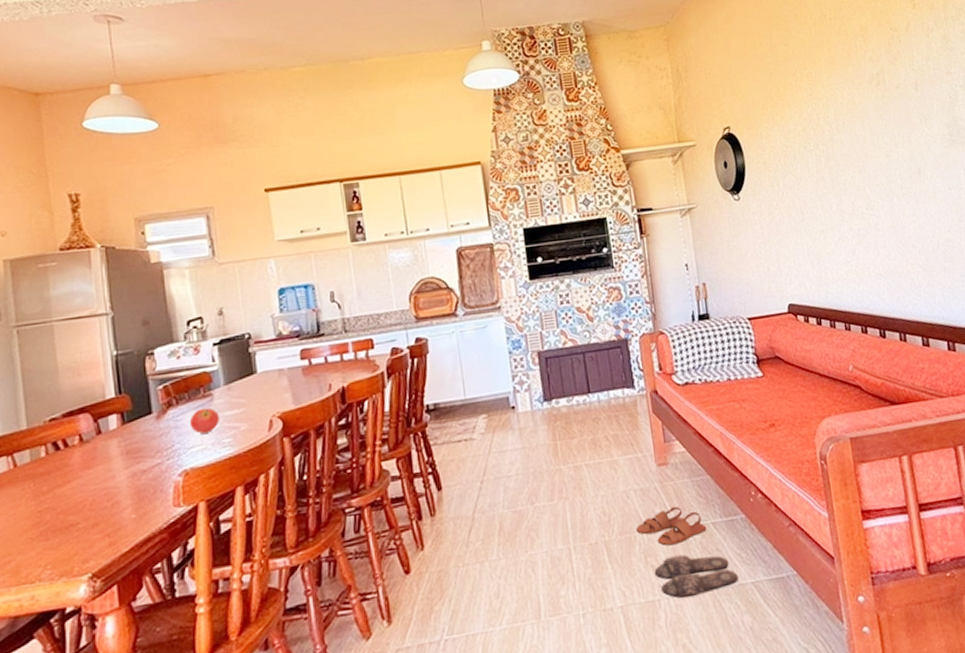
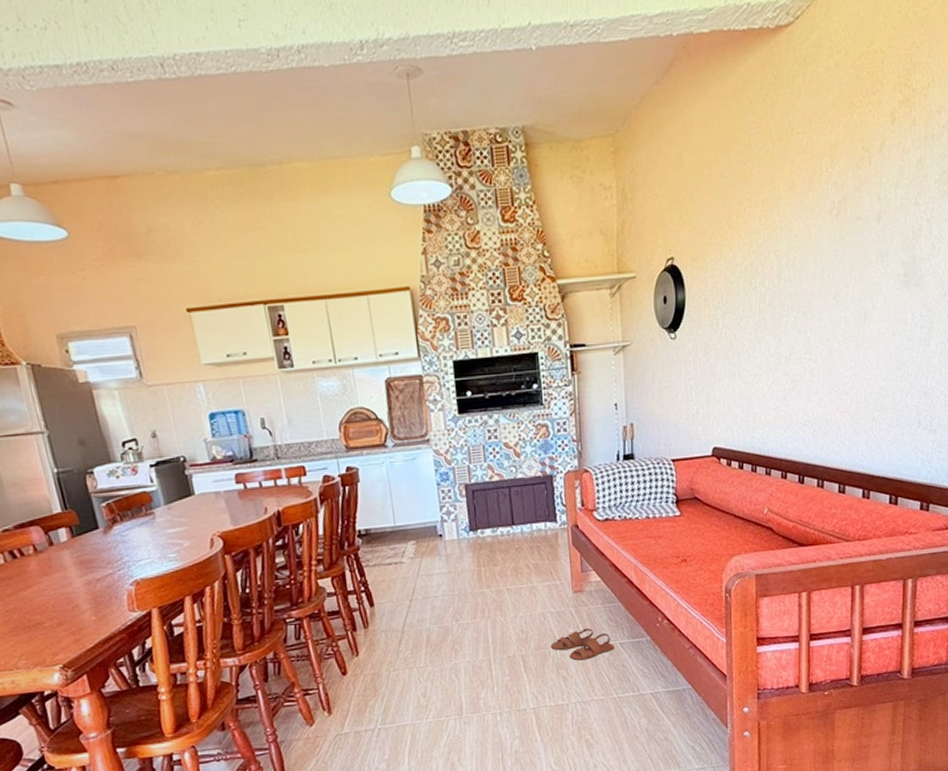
fruit: present [189,408,219,434] -> none [135,525,164,549]
slippers: present [655,554,739,598] -> none [565,668,639,703]

